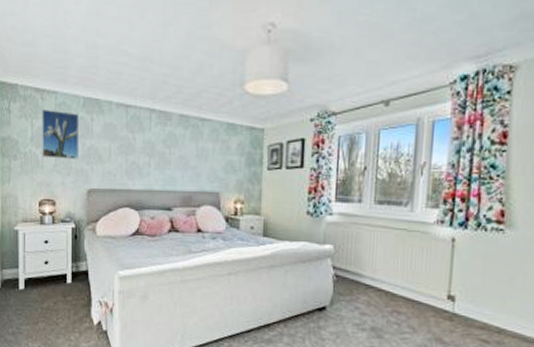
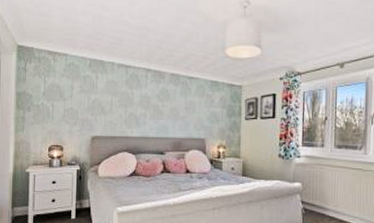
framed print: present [42,108,79,159] -> none [53,68,86,111]

